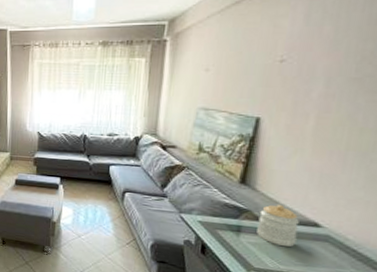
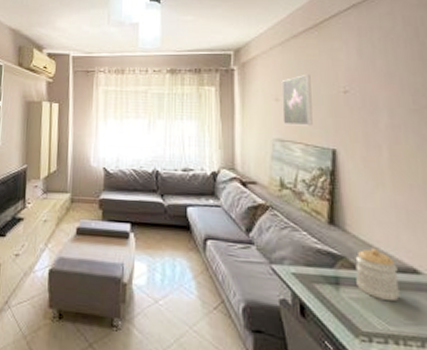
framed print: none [210,43,247,96] -> present [281,74,313,126]

